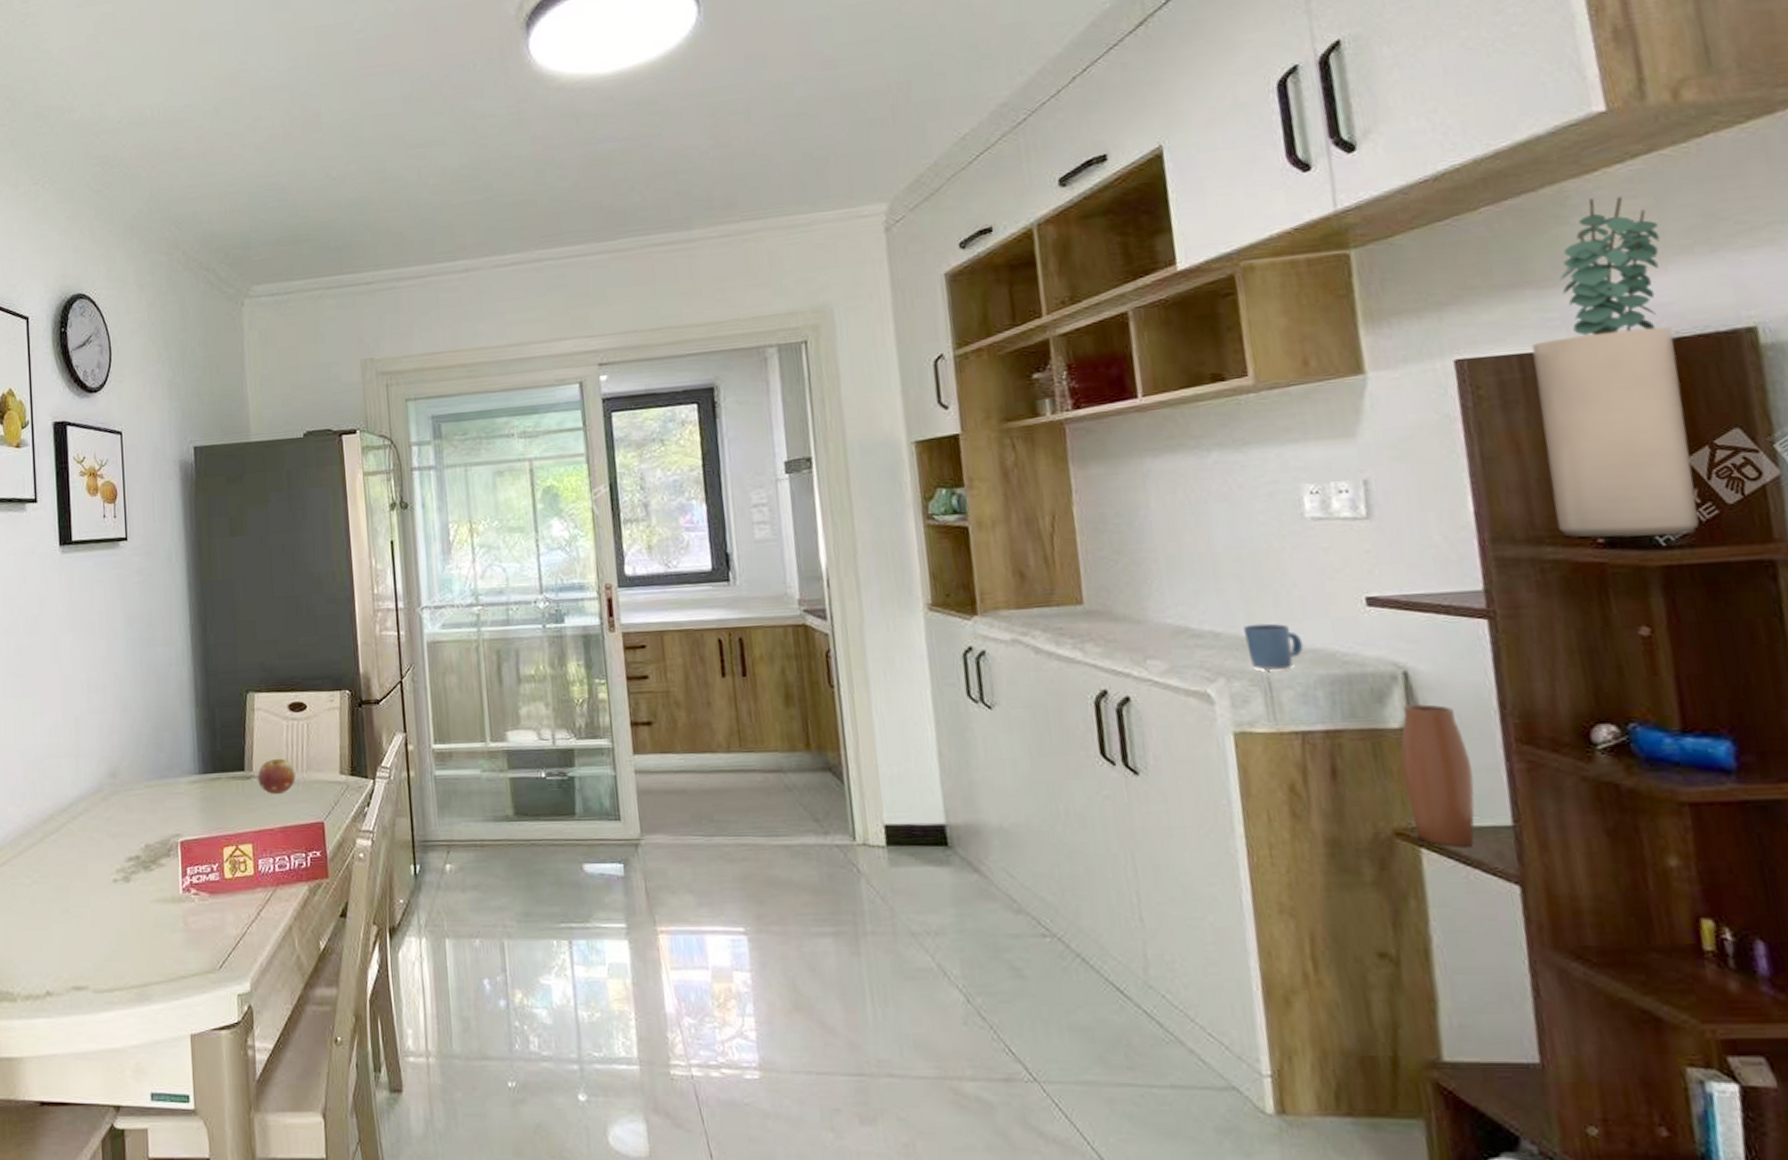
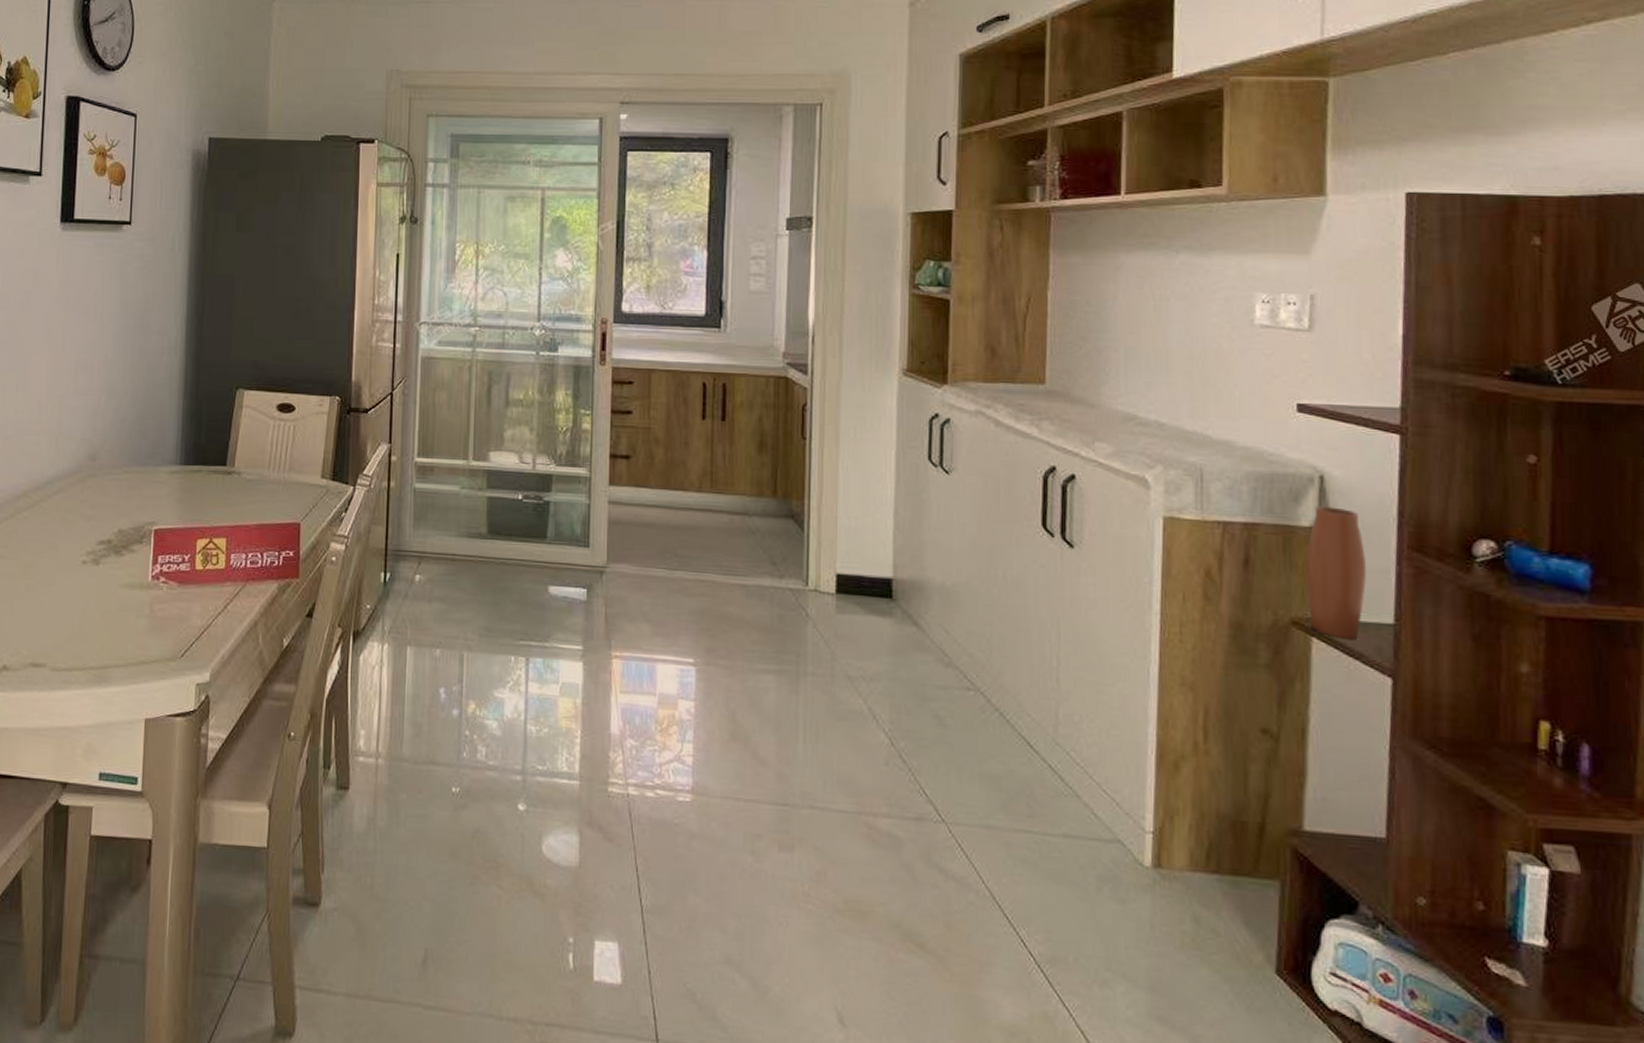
fruit: present [257,758,296,795] -> none [239,456,277,493]
mug: present [1244,623,1304,670] -> none [1186,418,1236,463]
vase: present [1531,197,1700,538] -> none [1472,57,1600,375]

